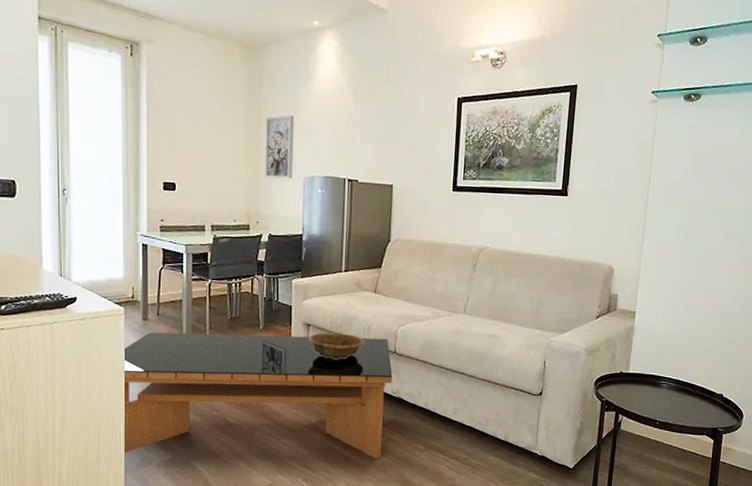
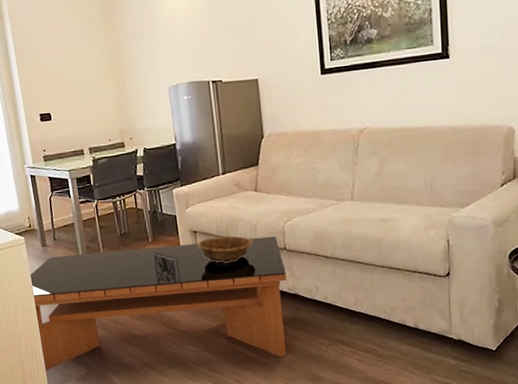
wall art: present [265,115,294,179] -> none [124,27,157,94]

